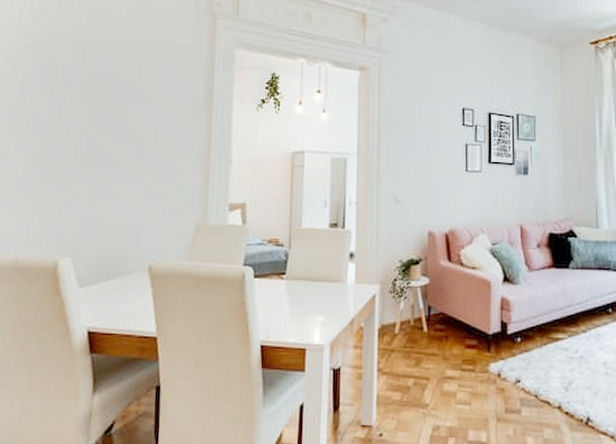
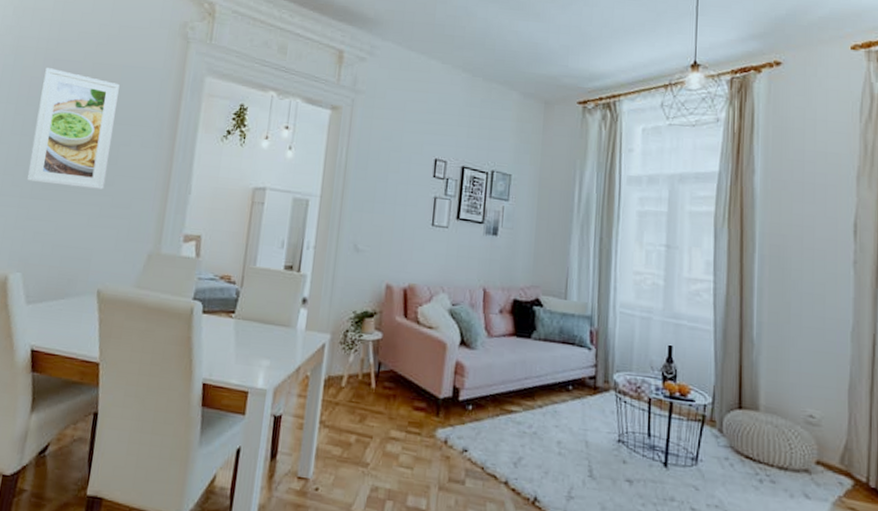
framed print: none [69,55,152,168] -> present [27,68,120,190]

